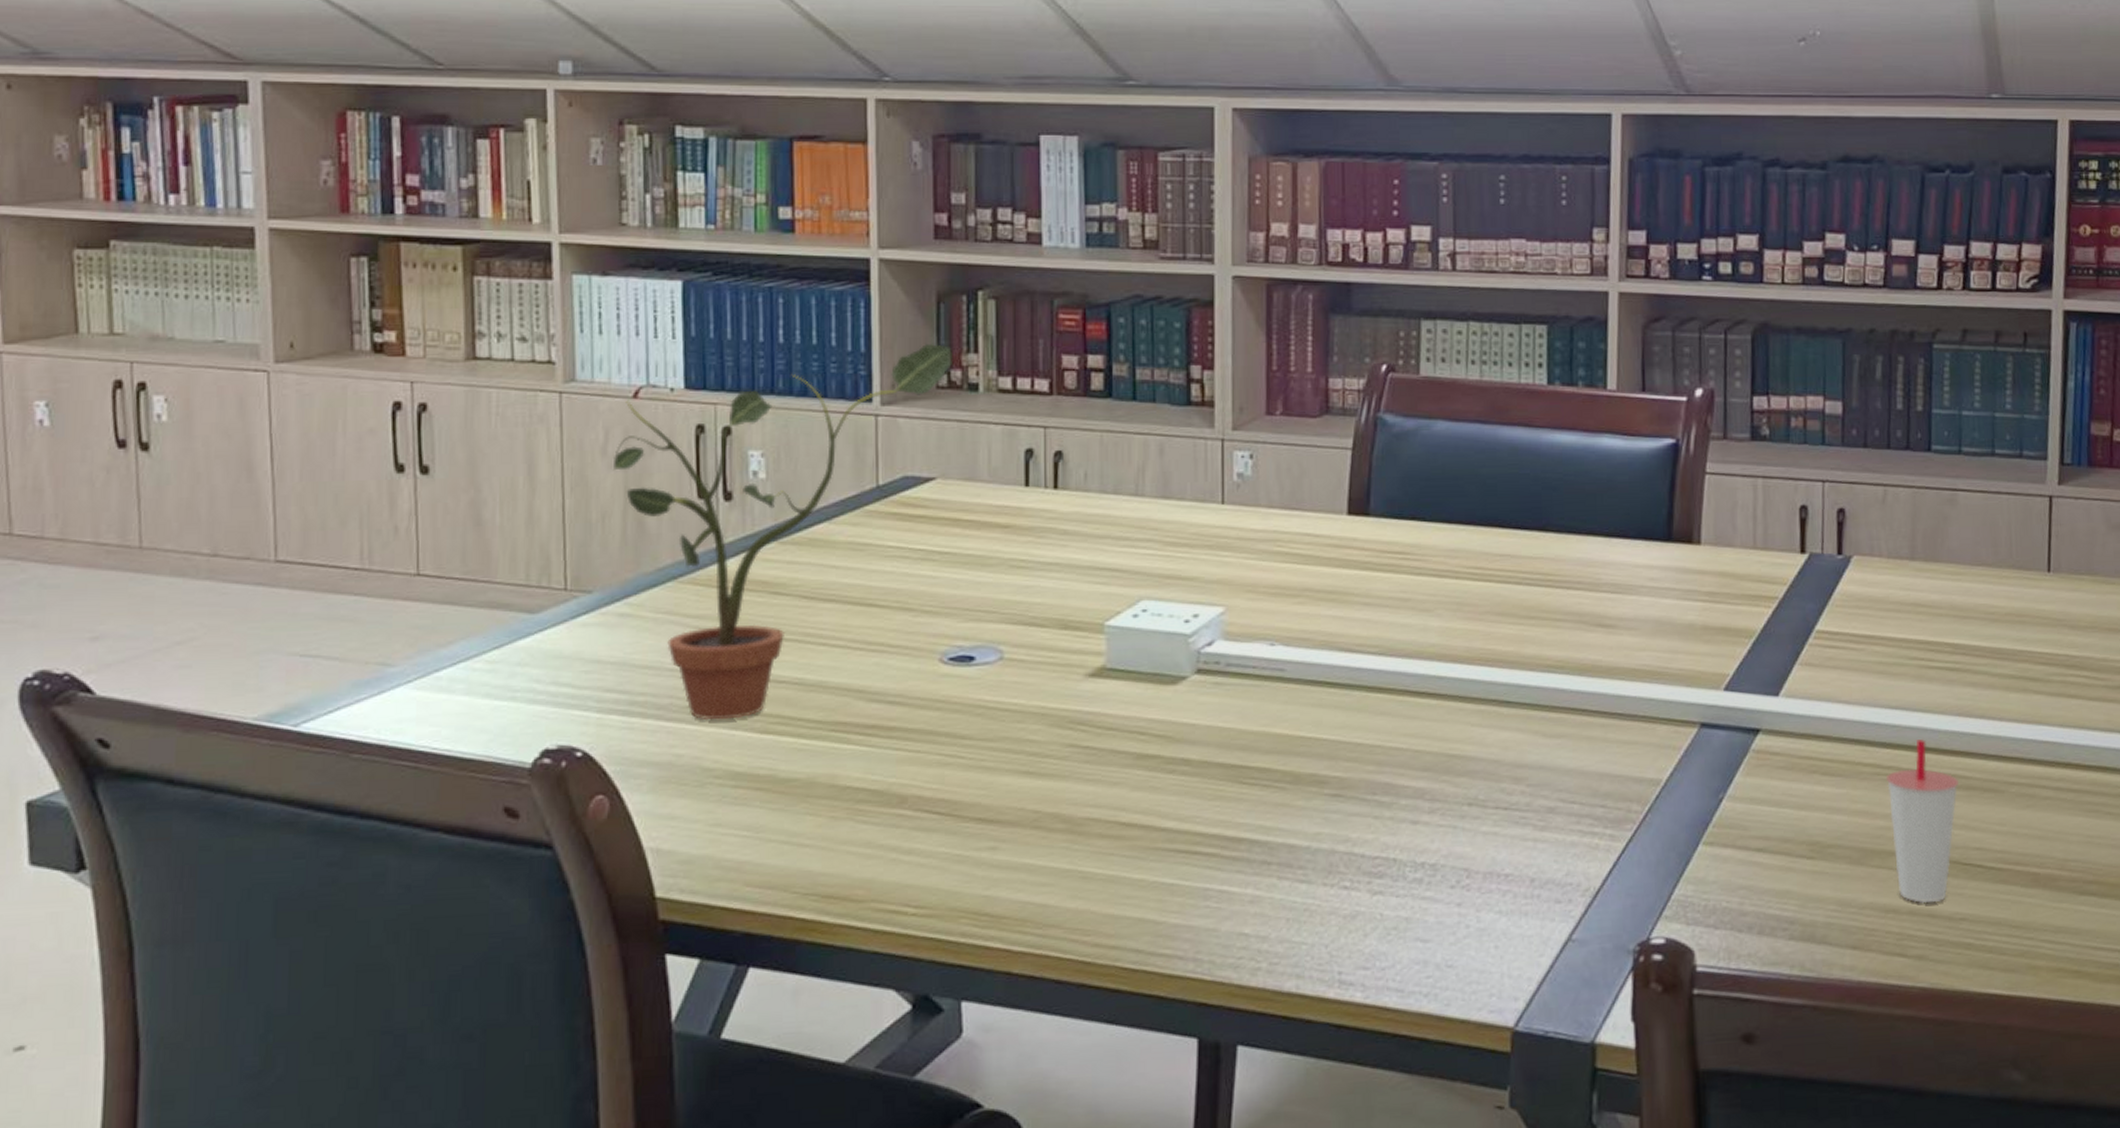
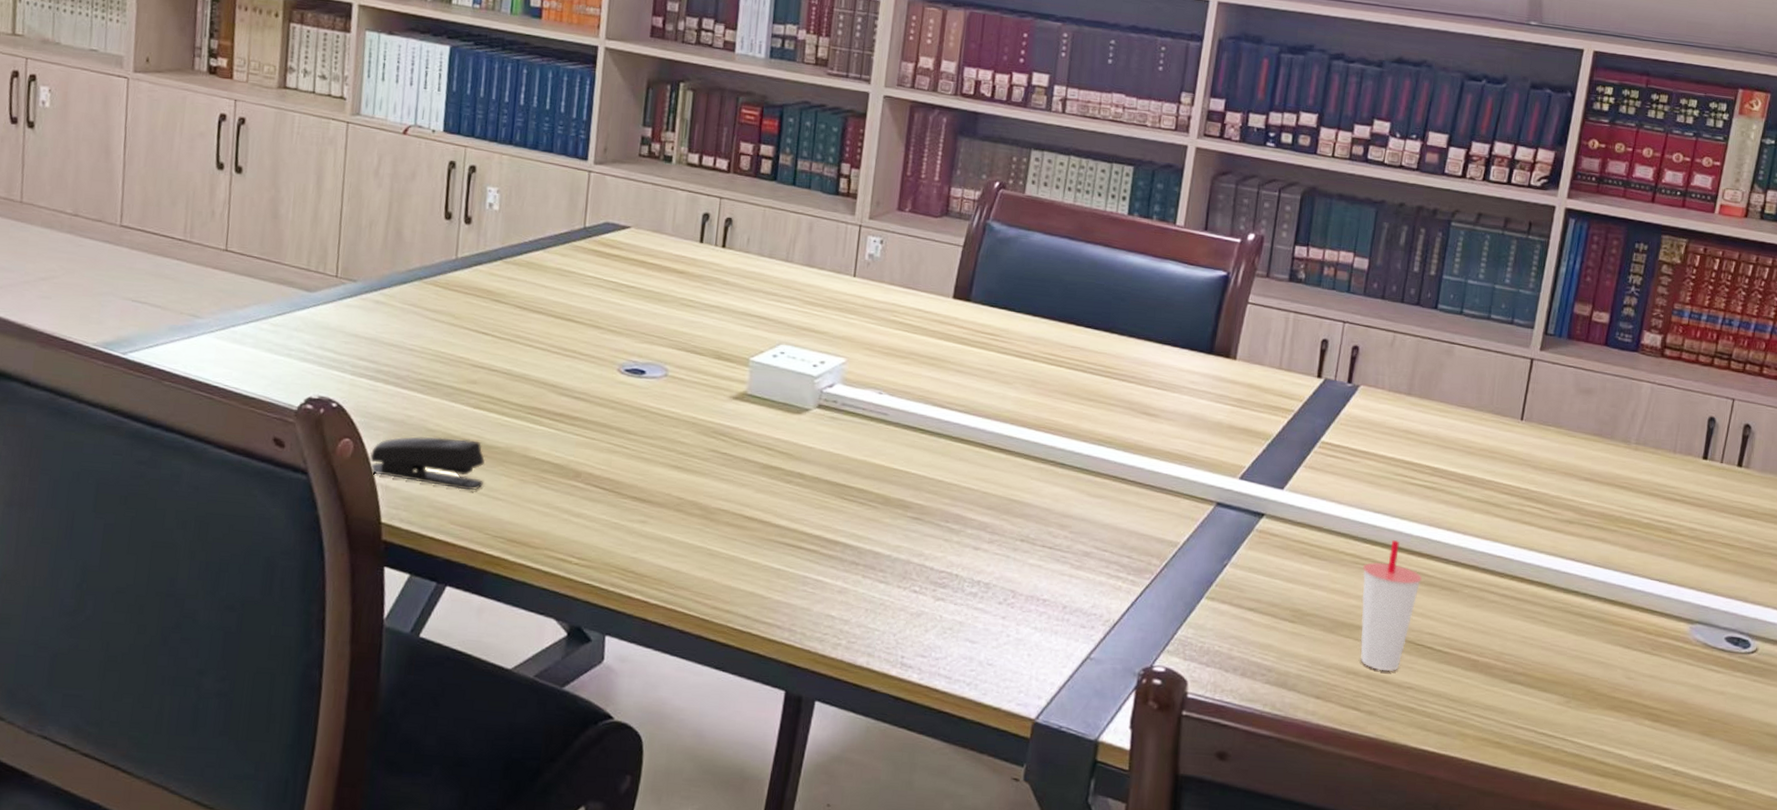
potted plant: present [614,343,952,721] -> none [382,119,655,395]
stapler: none [631,775,783,841] -> present [369,436,485,491]

